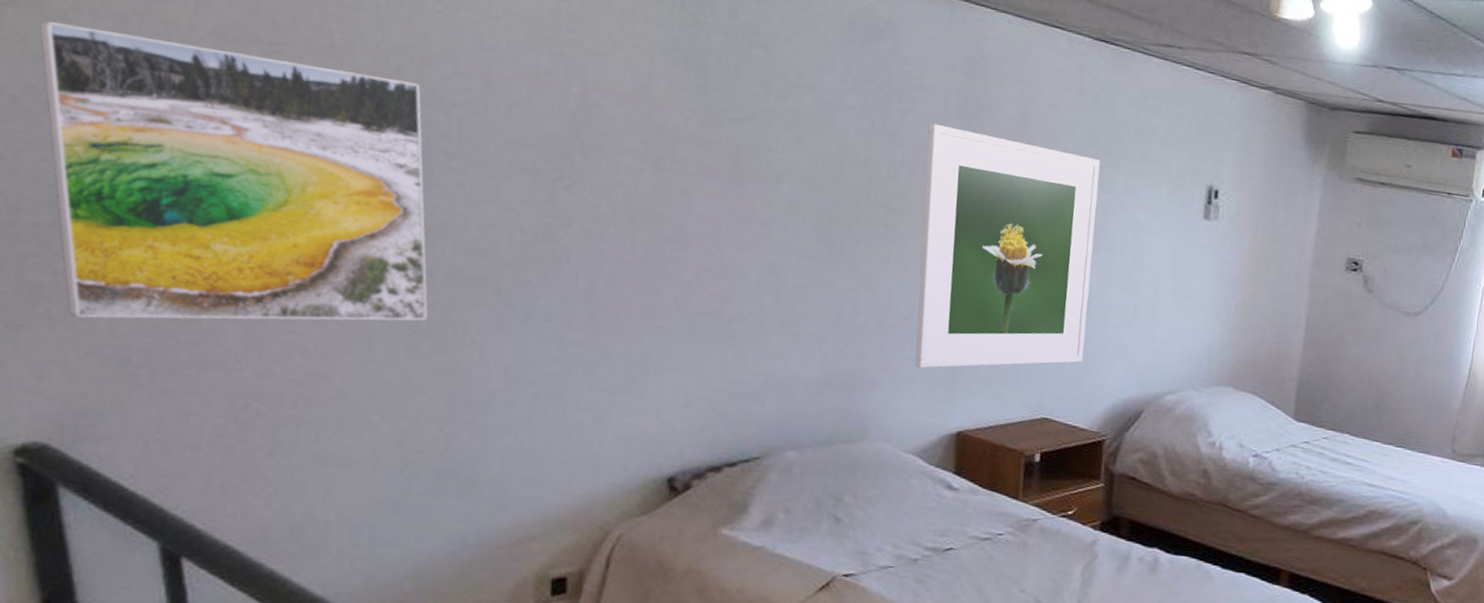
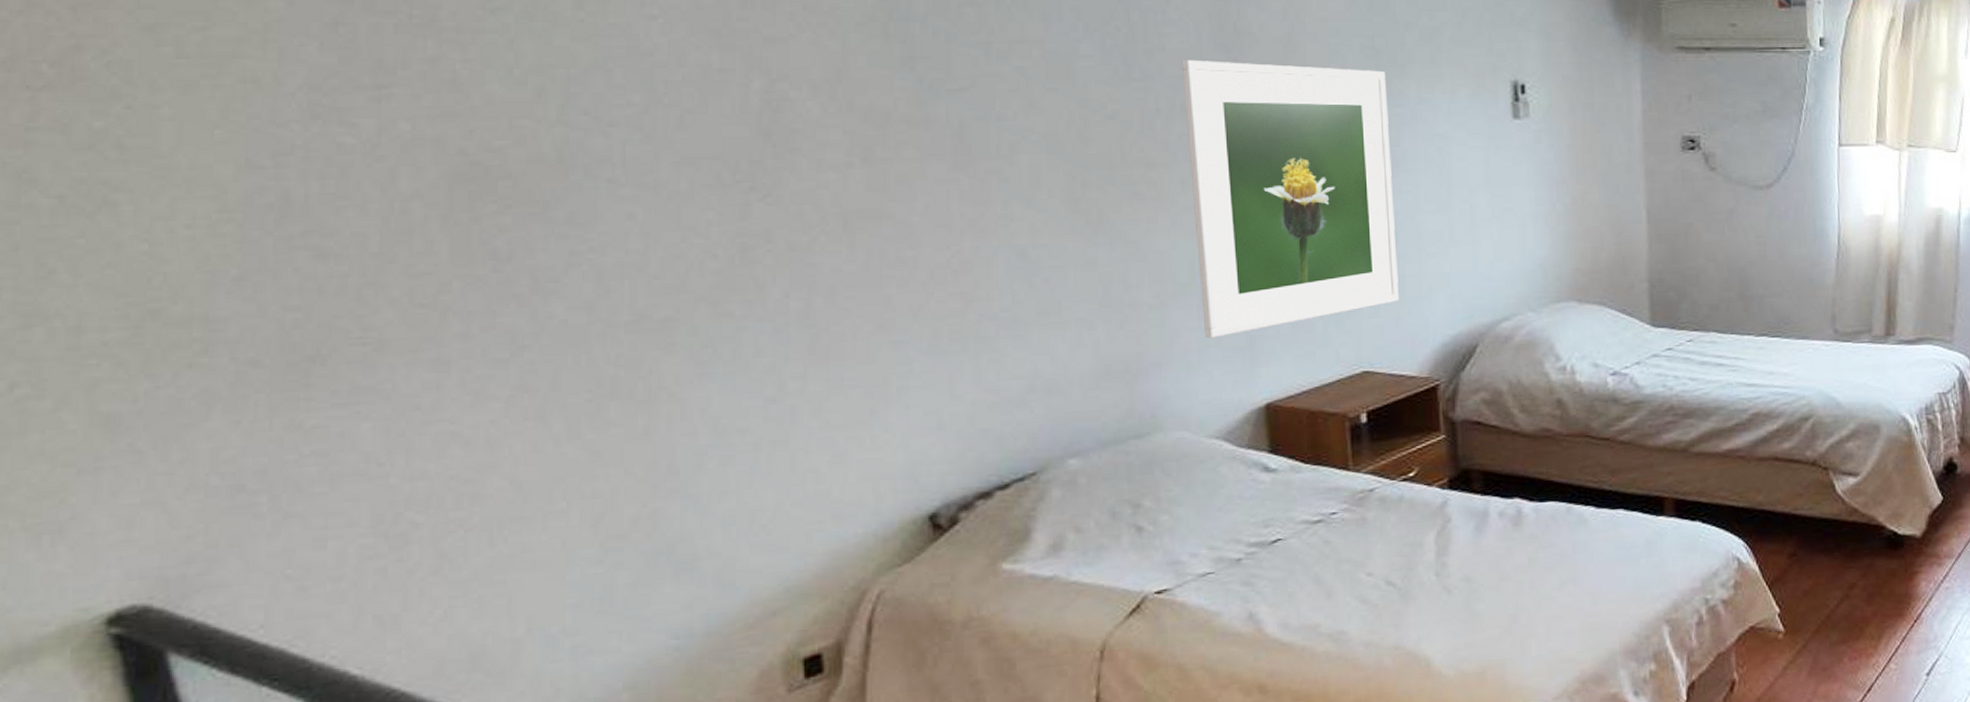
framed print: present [39,20,428,321] -> none [83,100,612,447]

